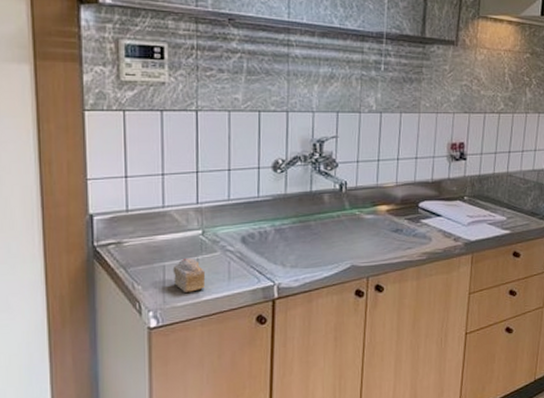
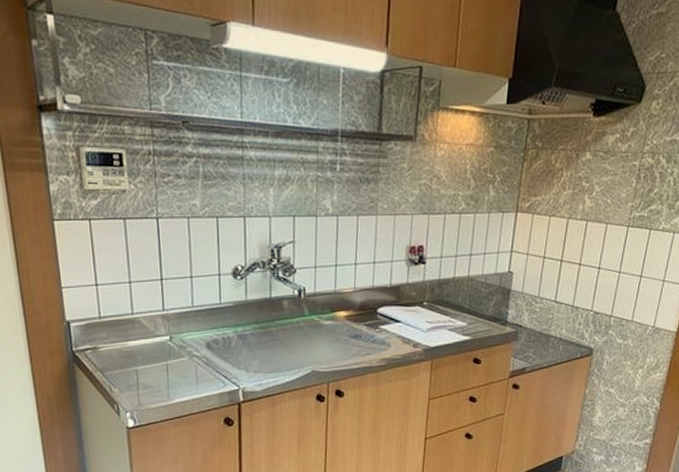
cake slice: present [172,259,206,292] -> none [145,363,176,395]

